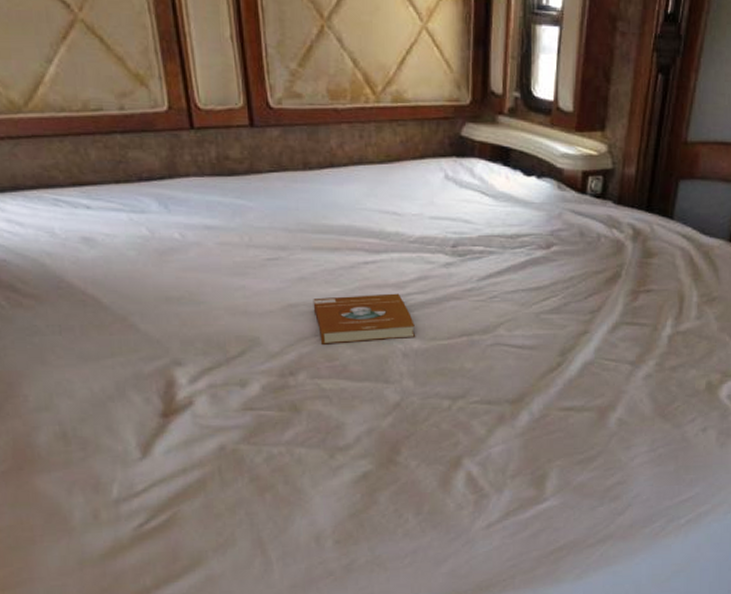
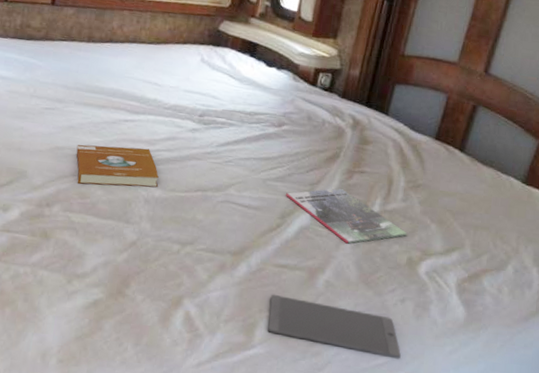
tablet: none [558,440,706,492] -> present [268,294,401,359]
magazine: none [564,313,705,375] -> present [286,188,408,244]

